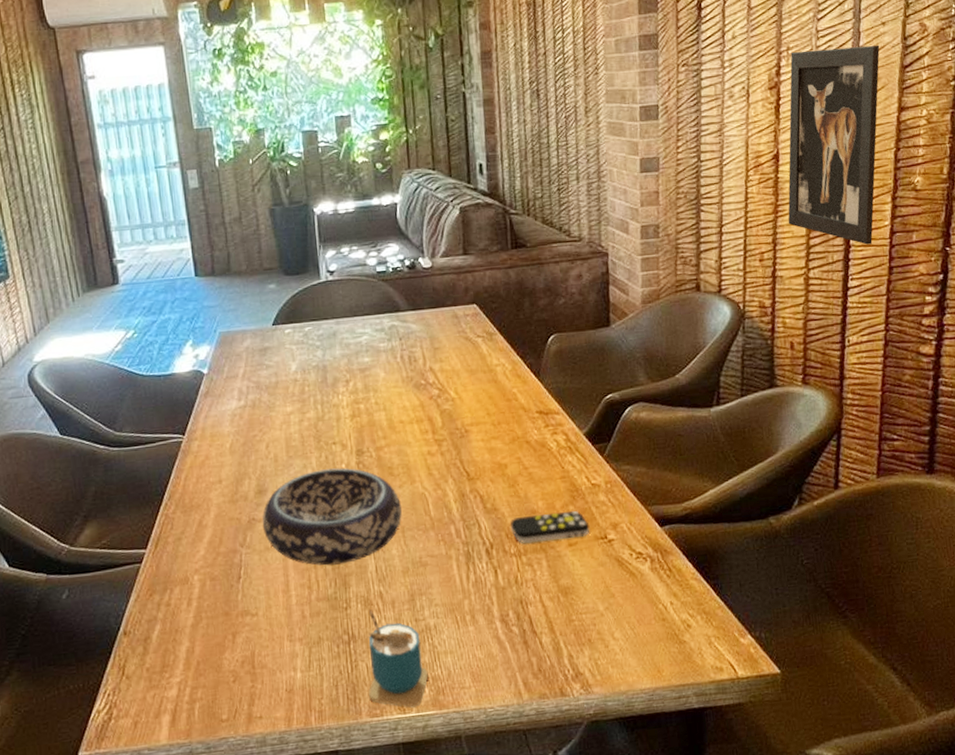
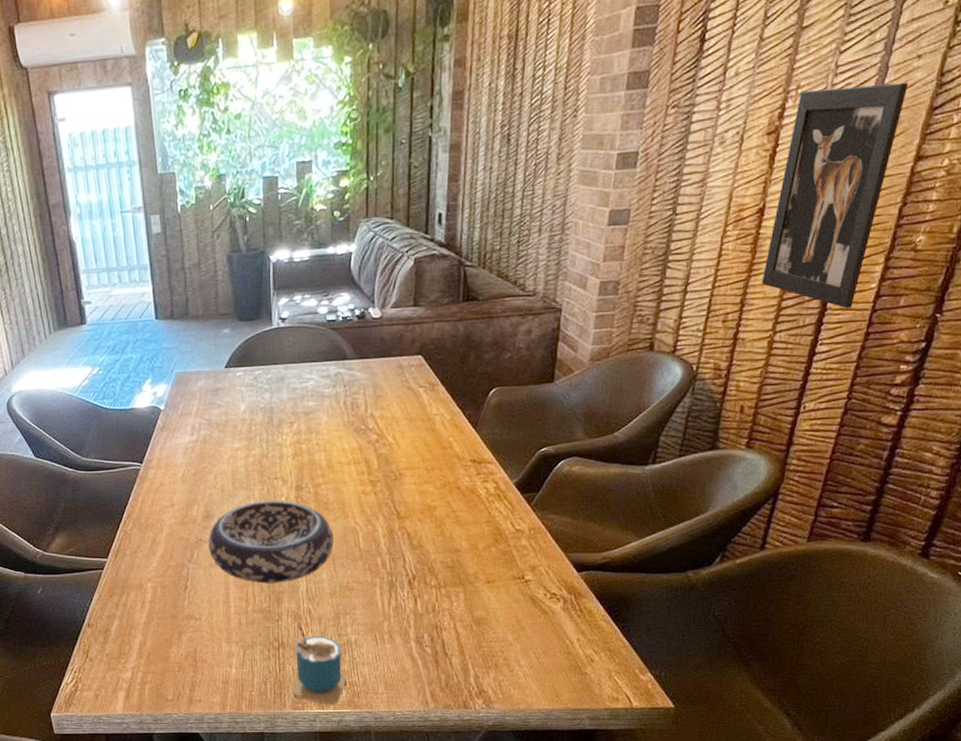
remote control: present [511,510,590,544] -> none [434,552,509,578]

